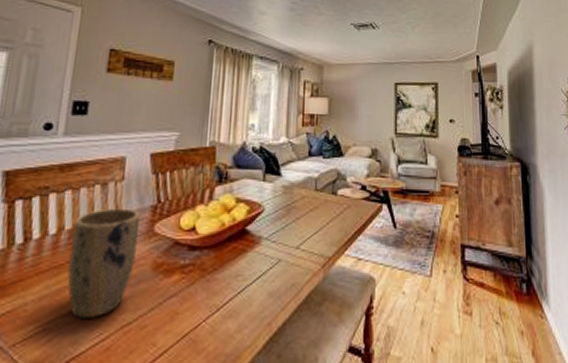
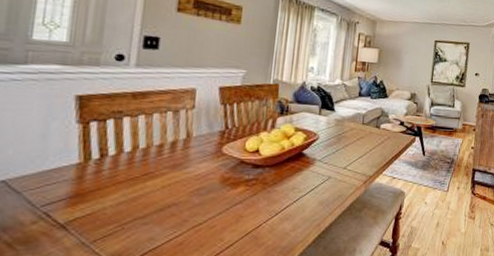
plant pot: present [67,208,140,318] -> none [143,131,209,220]

